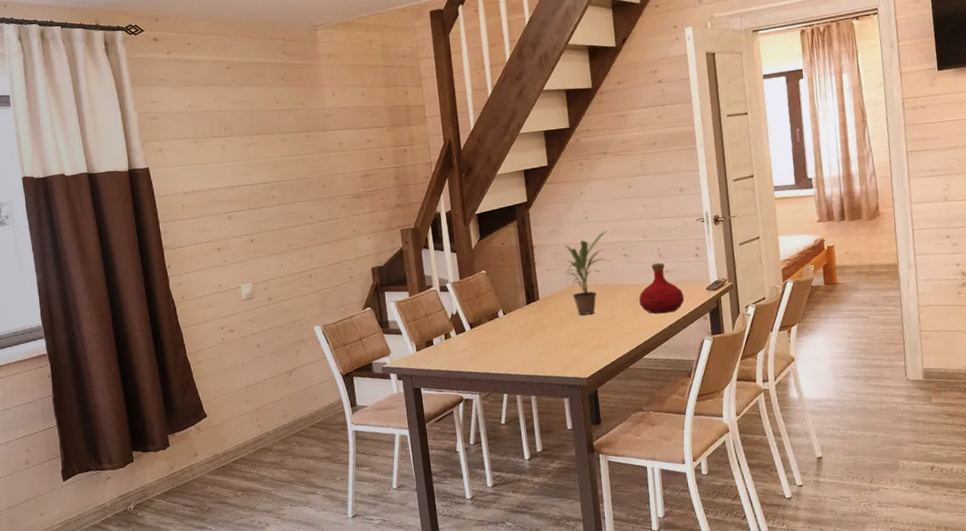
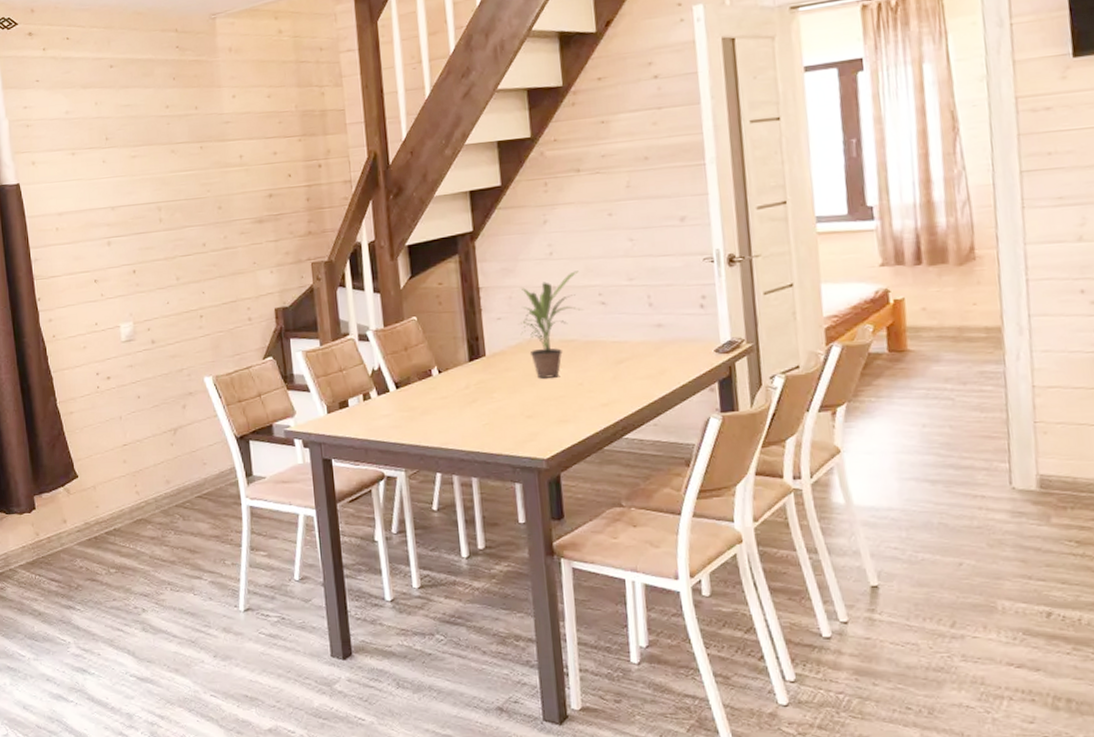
bottle: present [639,263,685,314] -> none [620,315,684,381]

